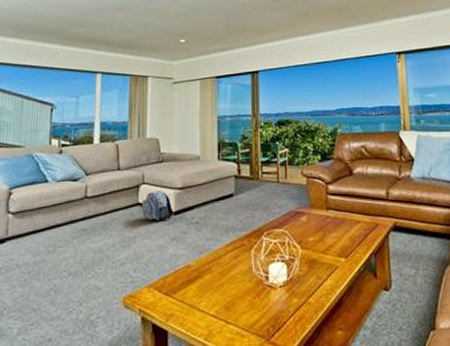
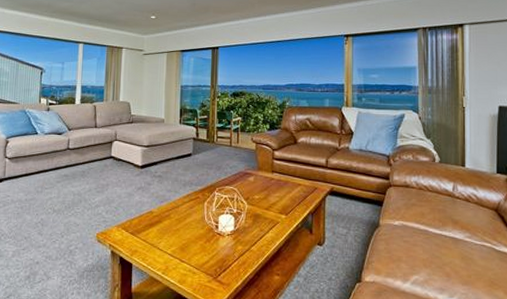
backpack: present [141,191,173,221] -> none [114,147,140,172]

